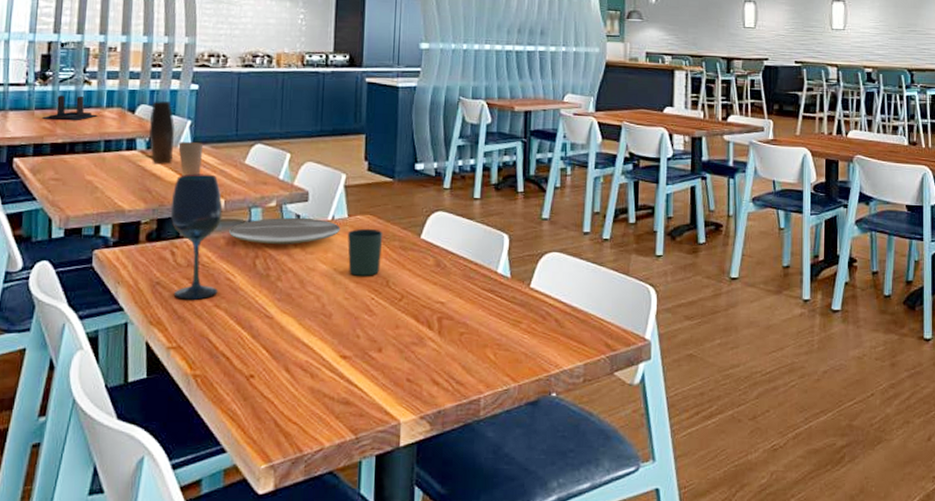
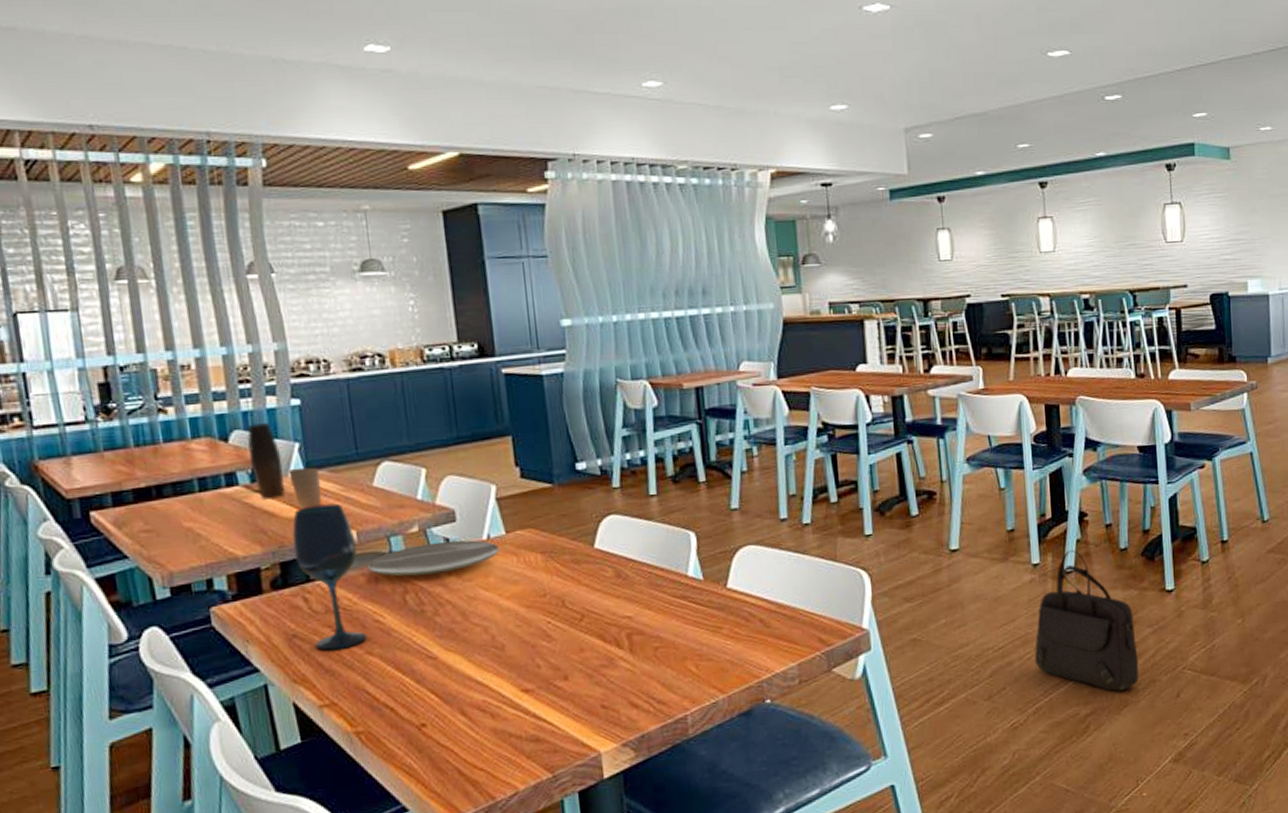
napkin holder: present [42,95,98,121] -> none [115,427,184,461]
mug: present [347,228,383,276] -> none [509,543,553,599]
handbag: none [798,291,894,428] -> present [1034,550,1139,692]

